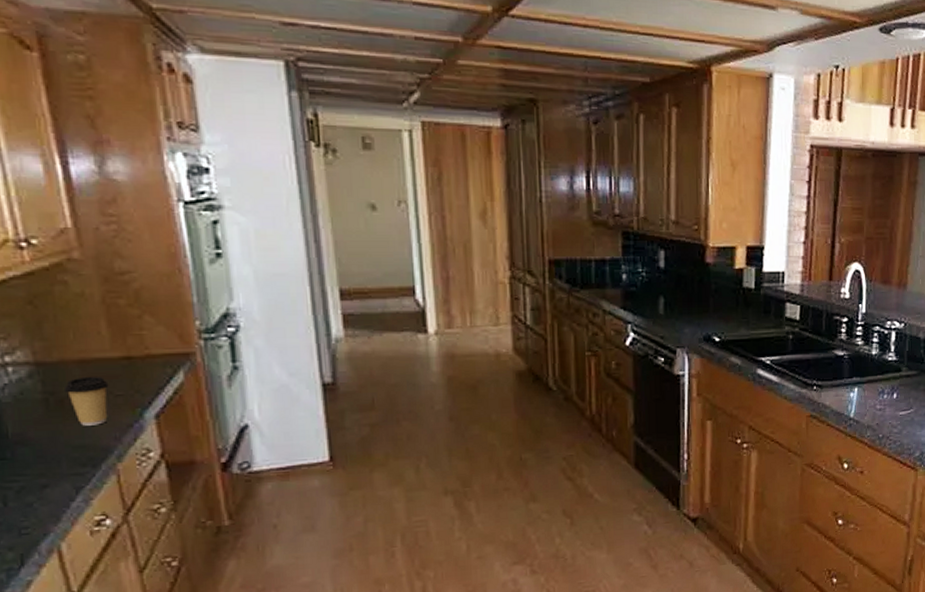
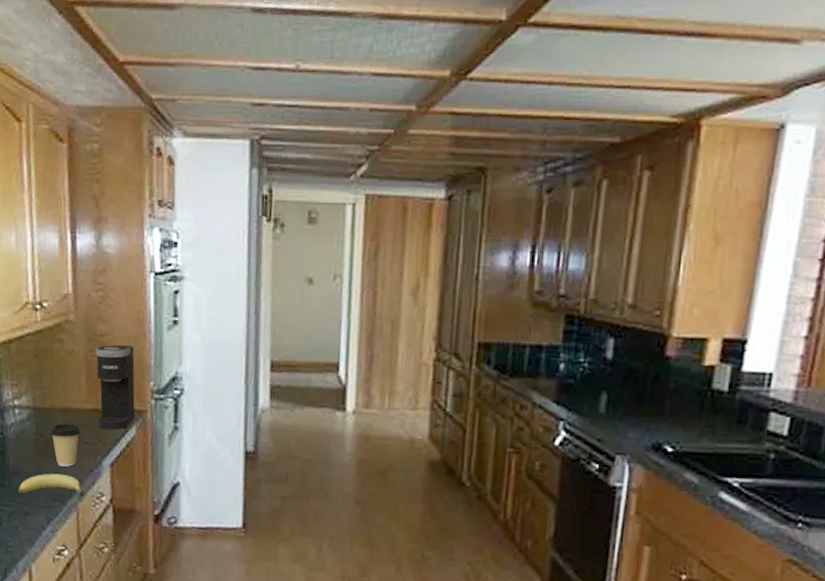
fruit: none [26,434,123,464] -> present [18,473,84,496]
coffee maker: none [115,282,180,379] -> present [95,344,135,430]

